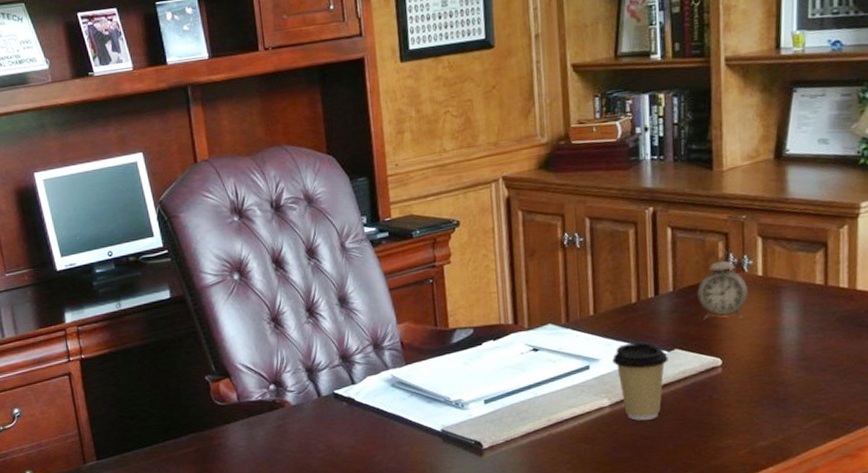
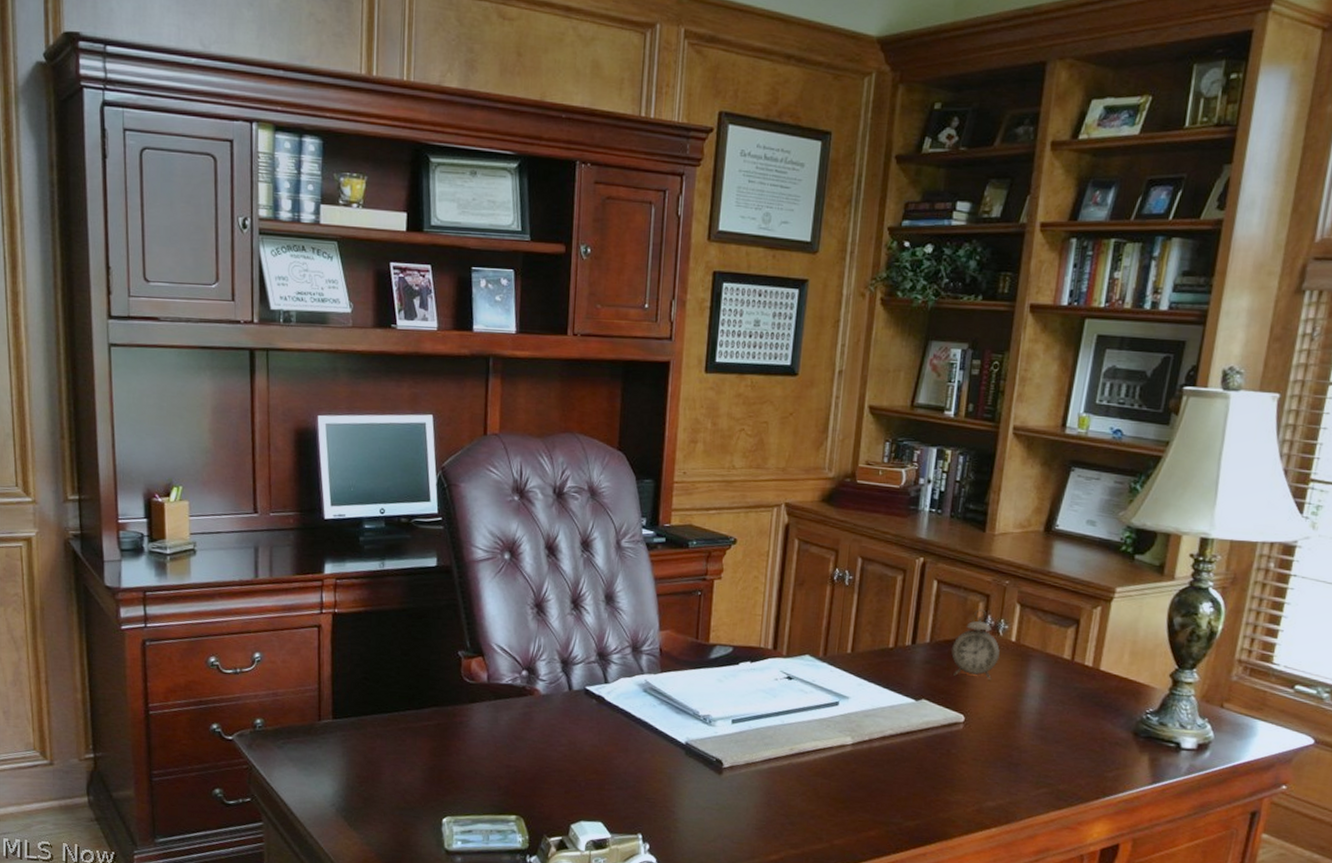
coffee cup: present [612,342,668,420] -> none [861,686,915,764]

